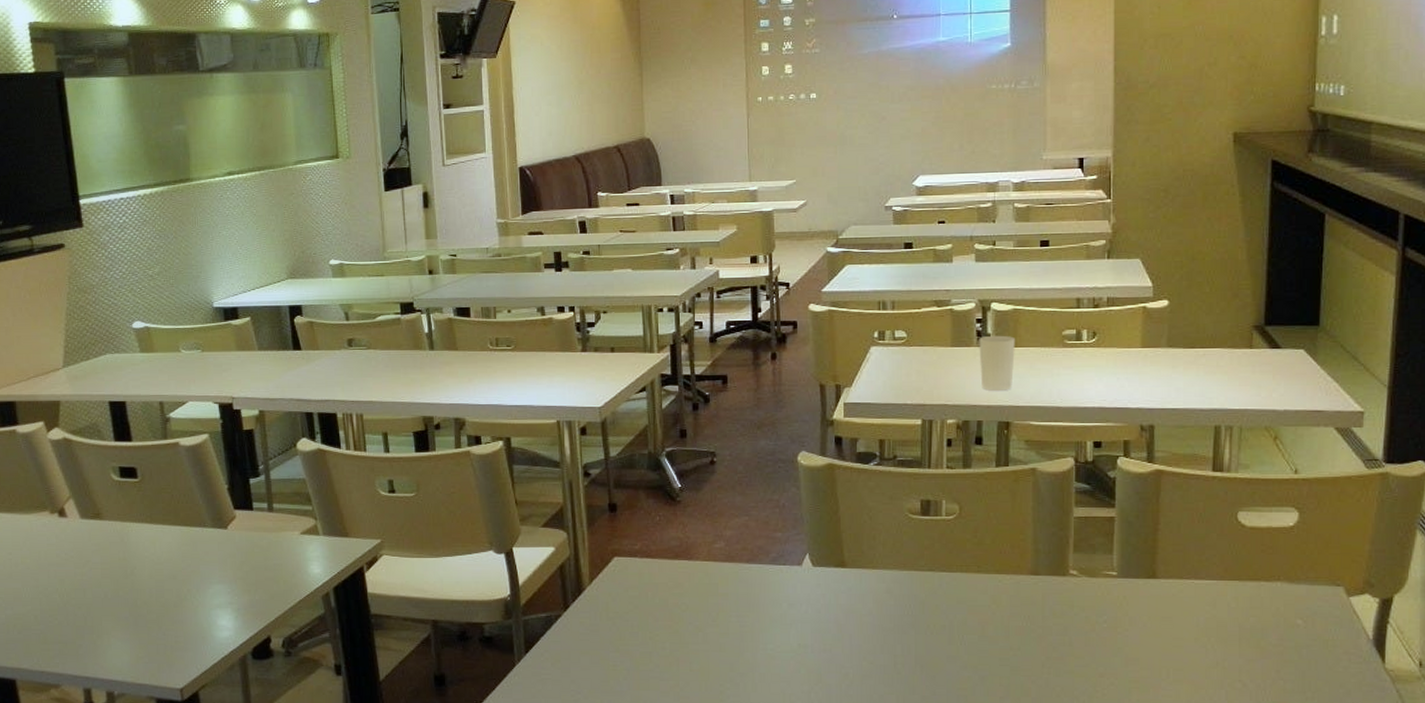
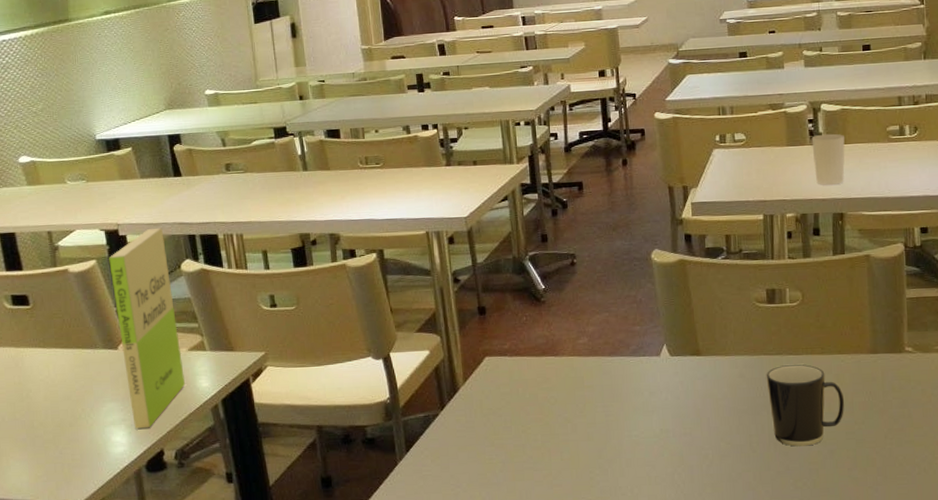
book: none [222,403,296,613] -> present [109,227,185,429]
mug: none [915,582,1000,671] -> present [766,364,845,447]

